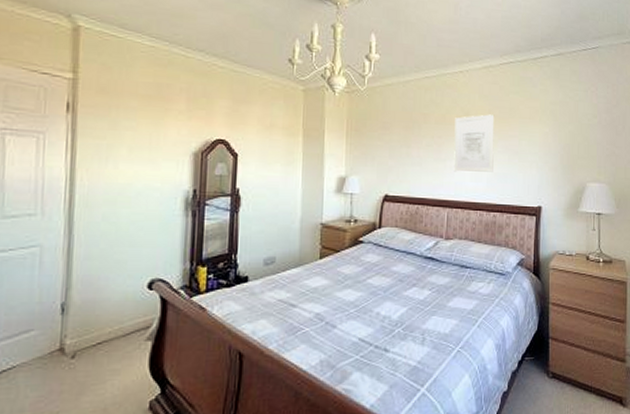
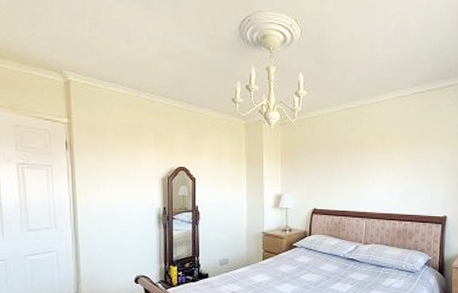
wall art: present [453,114,495,173] -> none [371,138,406,189]

